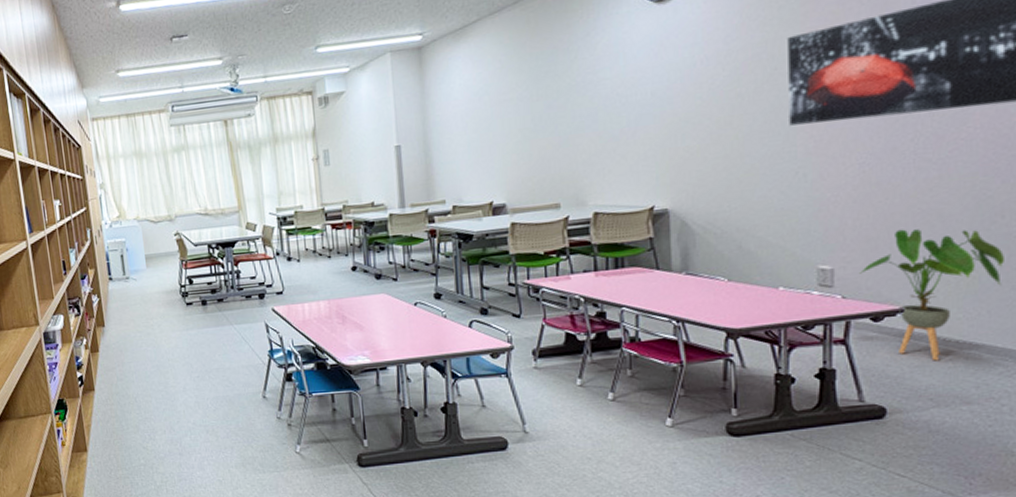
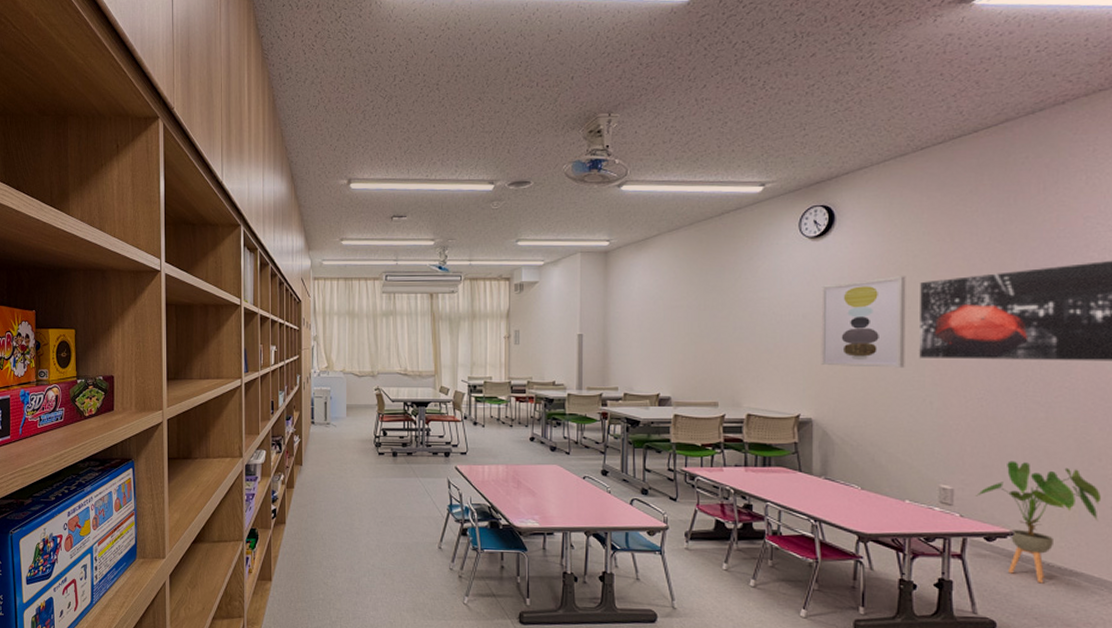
wall art: none [672,32,773,148] -> present [821,276,906,368]

